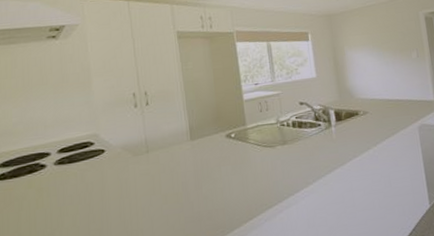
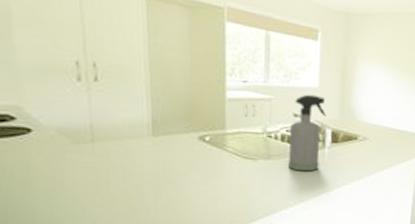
spray bottle: none [297,83,329,151] -> present [287,94,326,172]

